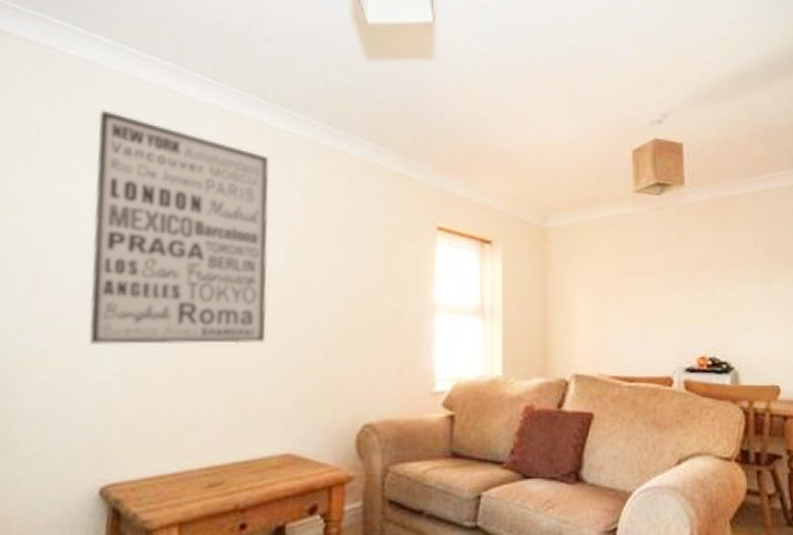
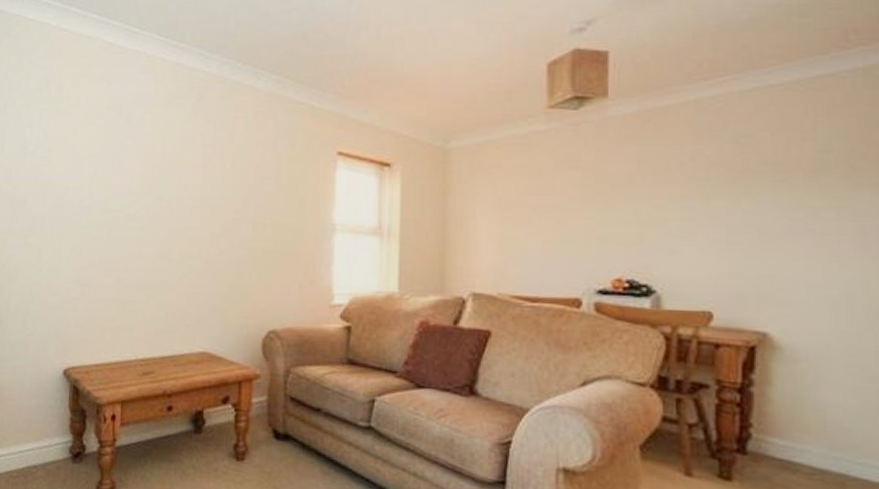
wall art: present [89,110,270,346] -> none [51,64,187,259]

